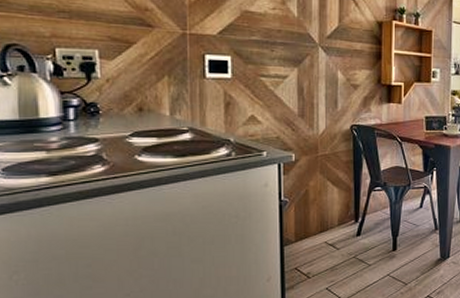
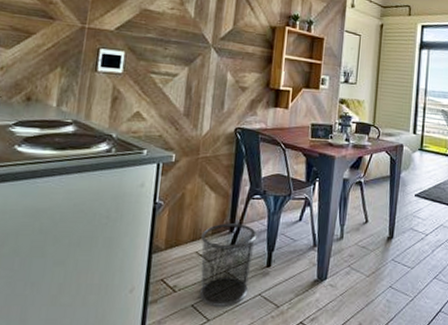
trash can: none [328,214,381,288] -> present [199,223,257,307]

